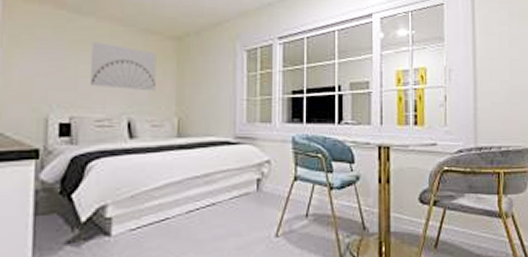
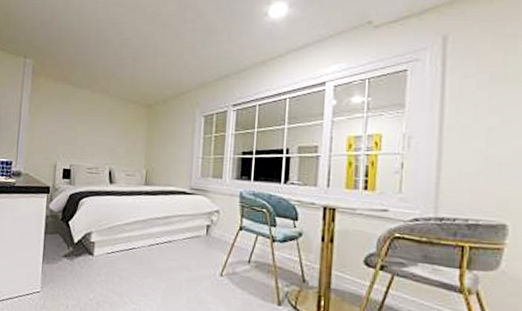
wall art: present [90,42,157,92] -> none [85,109,133,148]

